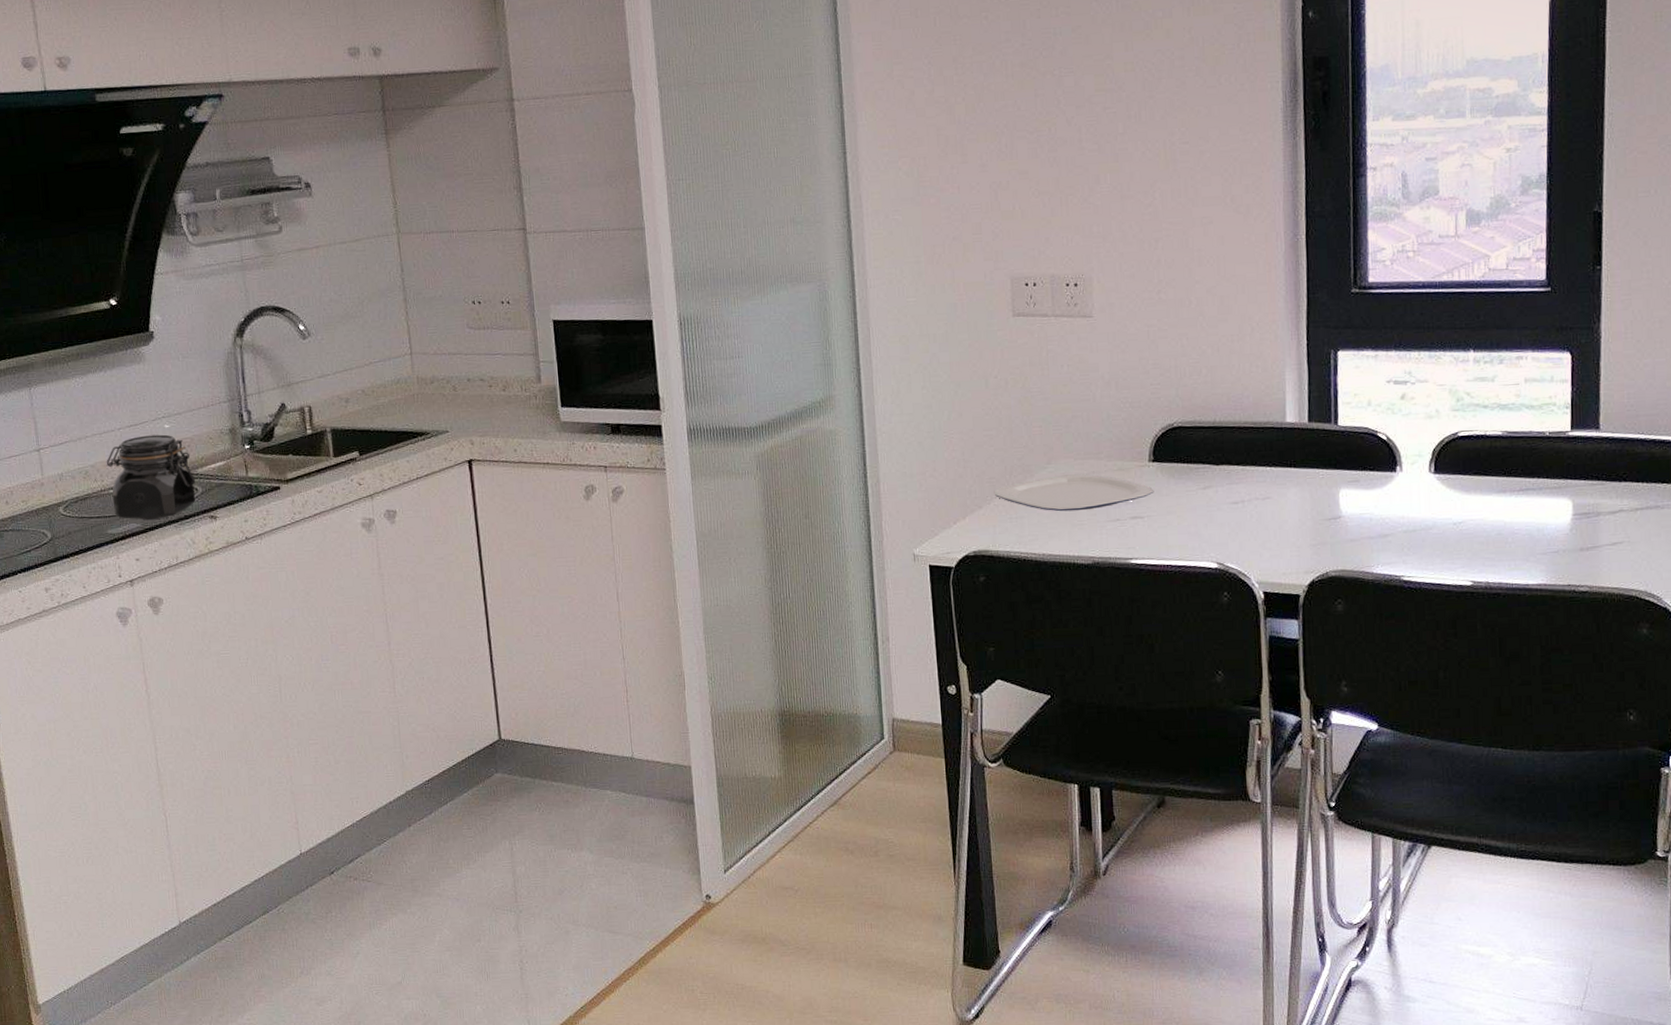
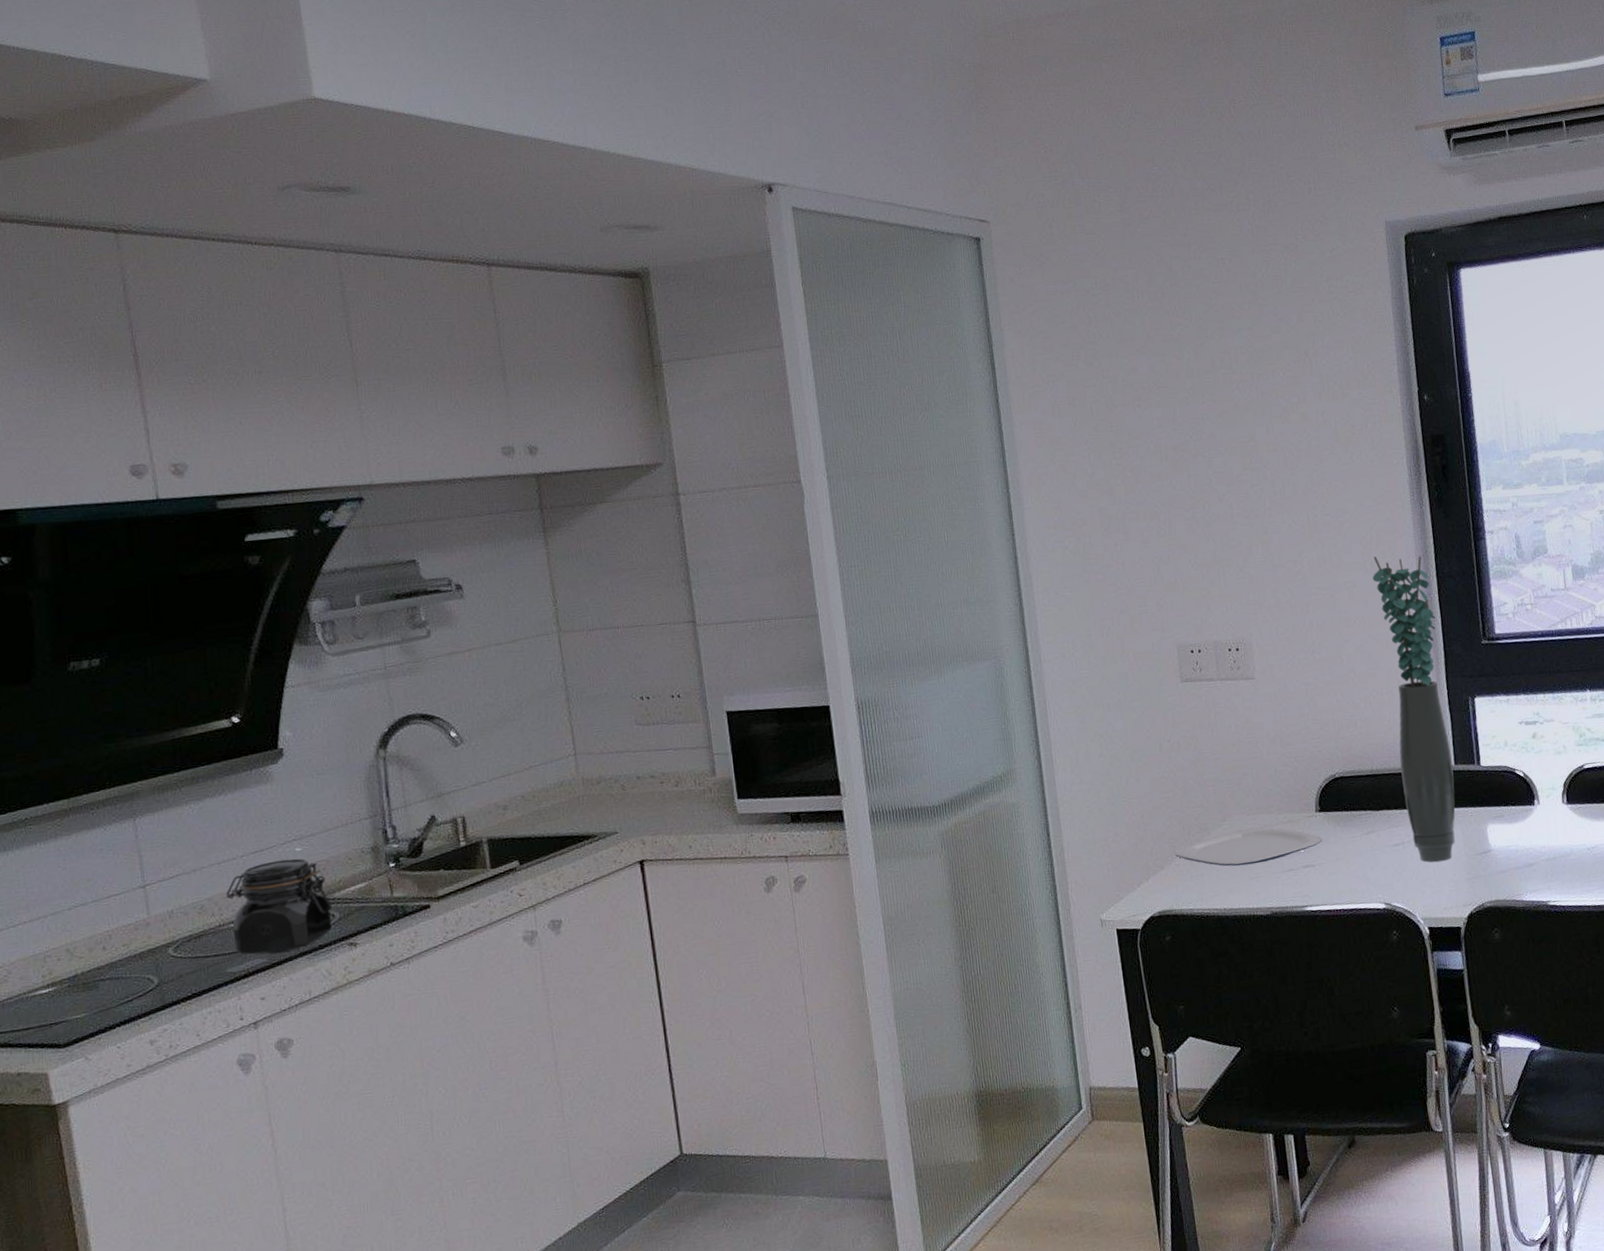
vase: none [1232,191,1307,525] -> present [1372,556,1456,863]

